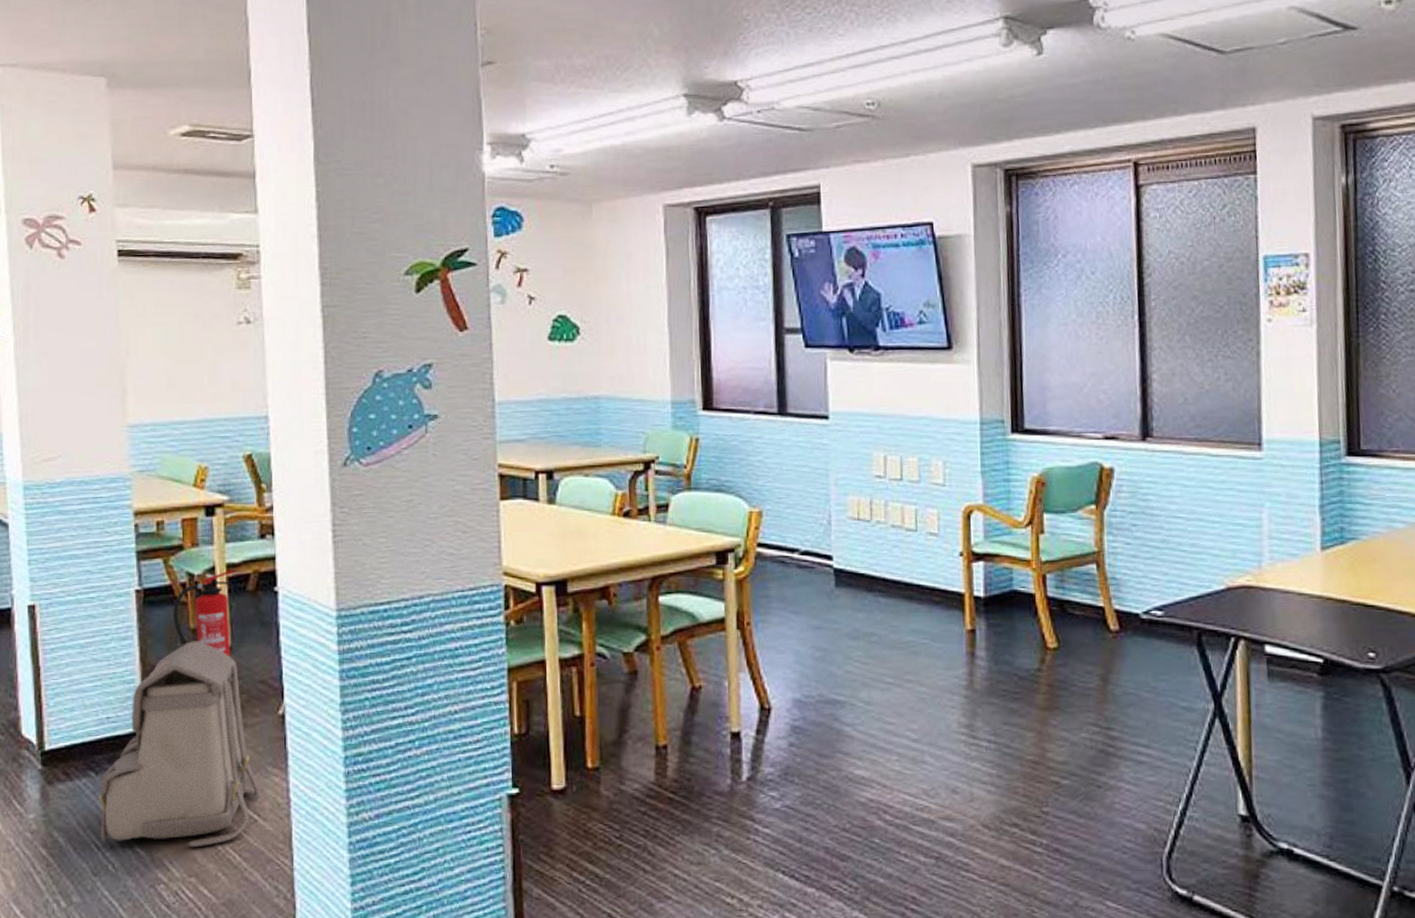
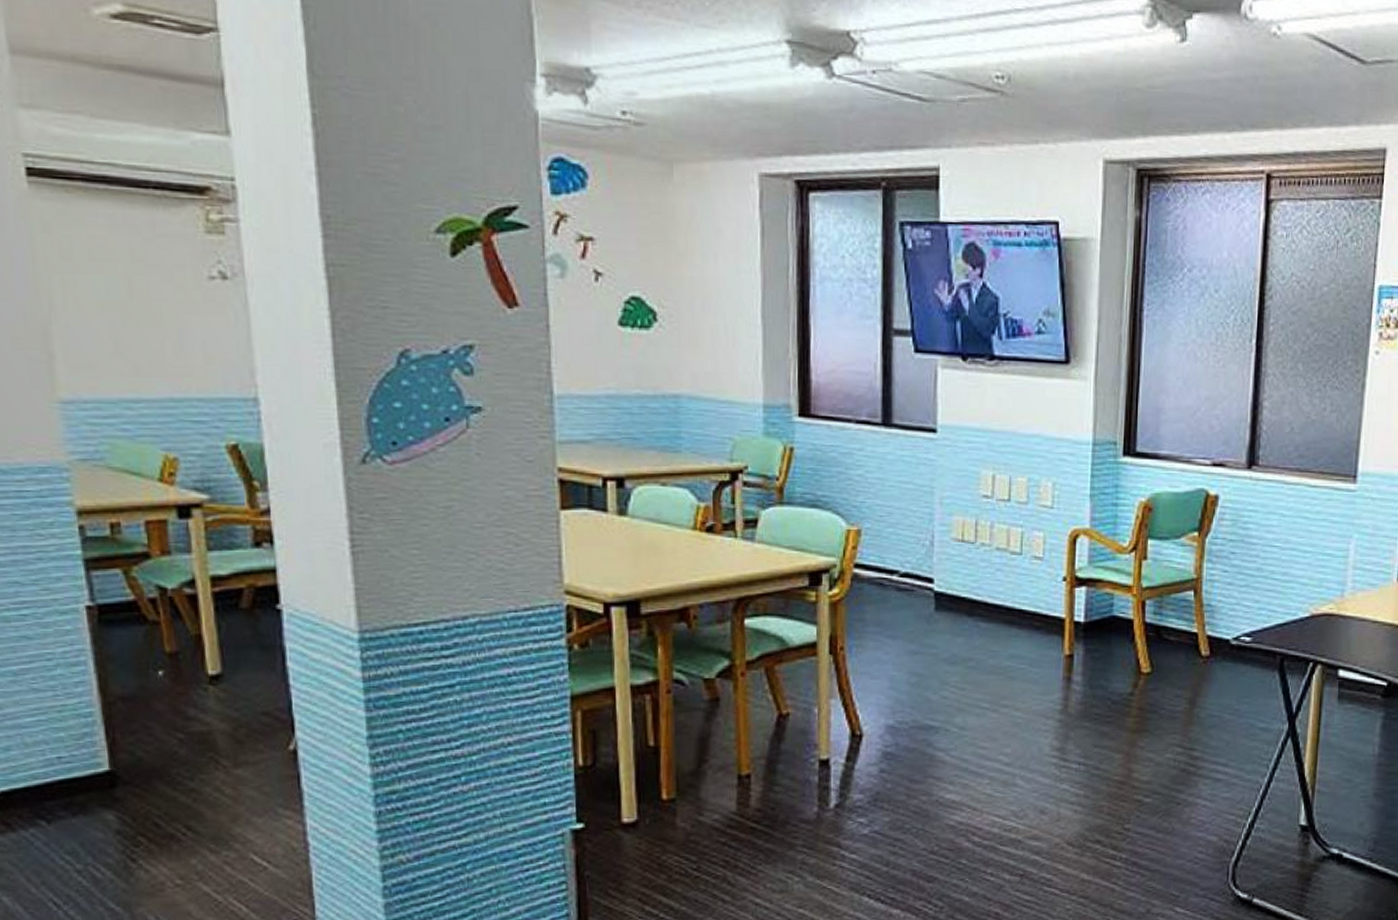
backpack: present [98,641,261,848] -> none [52,667,270,901]
fire extinguisher: present [173,570,233,678] -> none [140,584,226,710]

